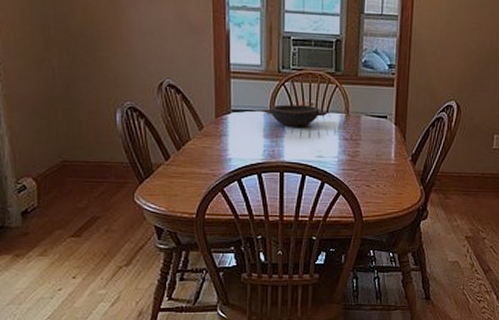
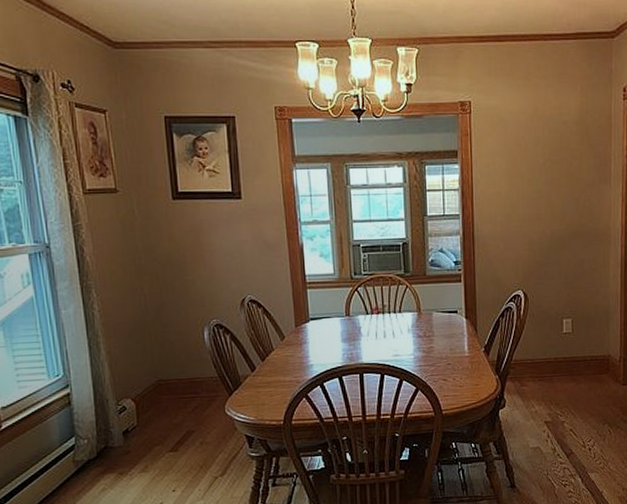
bowl: present [263,104,328,127] -> none [339,307,401,330]

